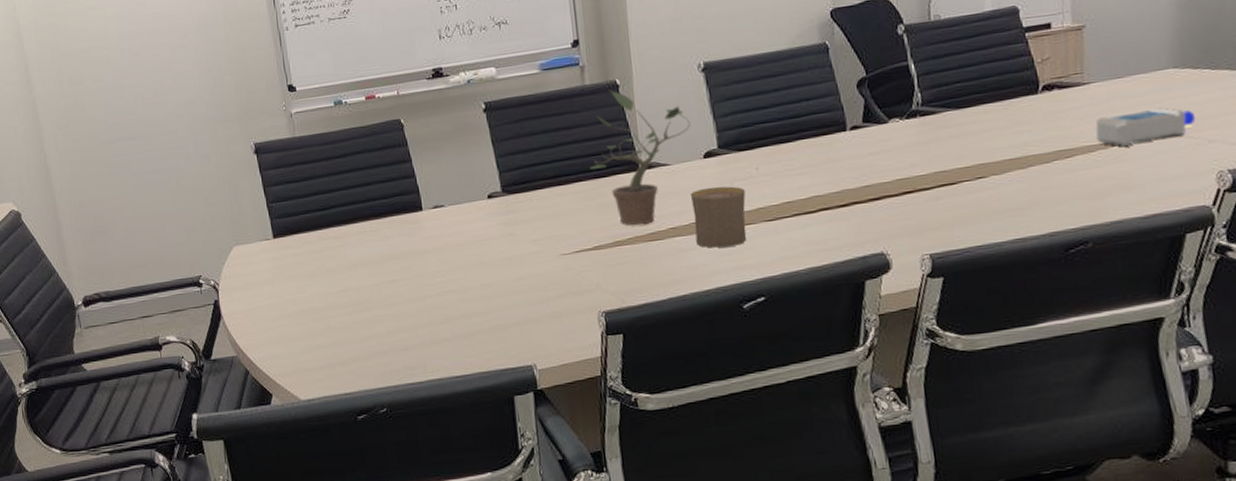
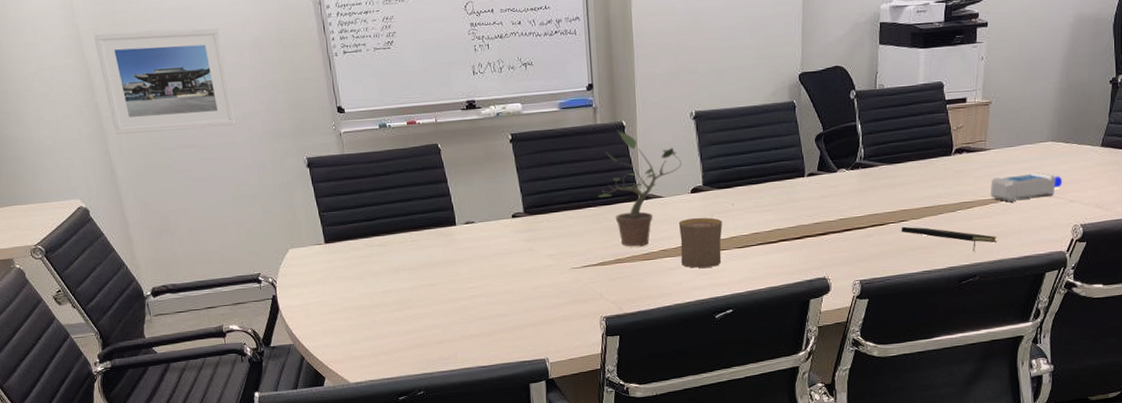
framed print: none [33,10,178,130] -> present [93,27,236,134]
notepad: none [979,184,1112,212] -> present [901,226,997,252]

